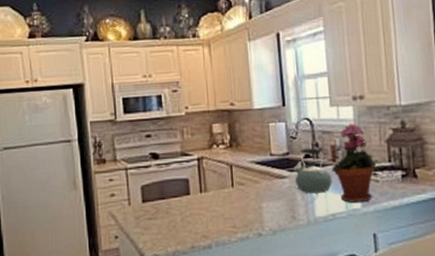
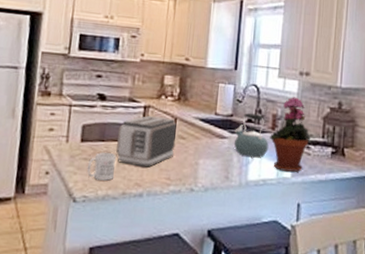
mug: none [152,209,181,237] -> present [87,152,116,181]
toaster: none [175,166,236,219] -> present [116,115,177,168]

